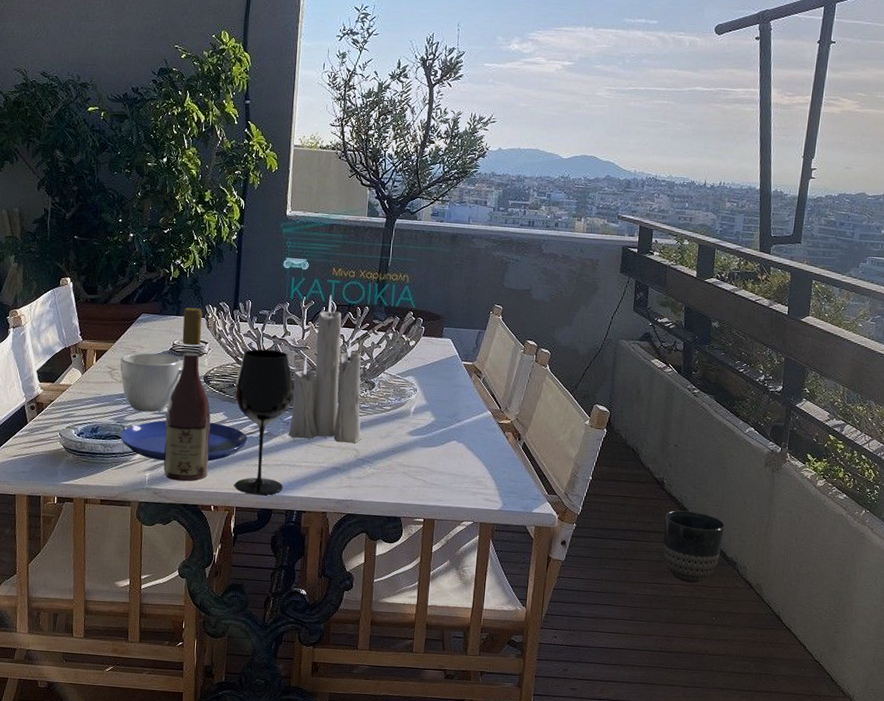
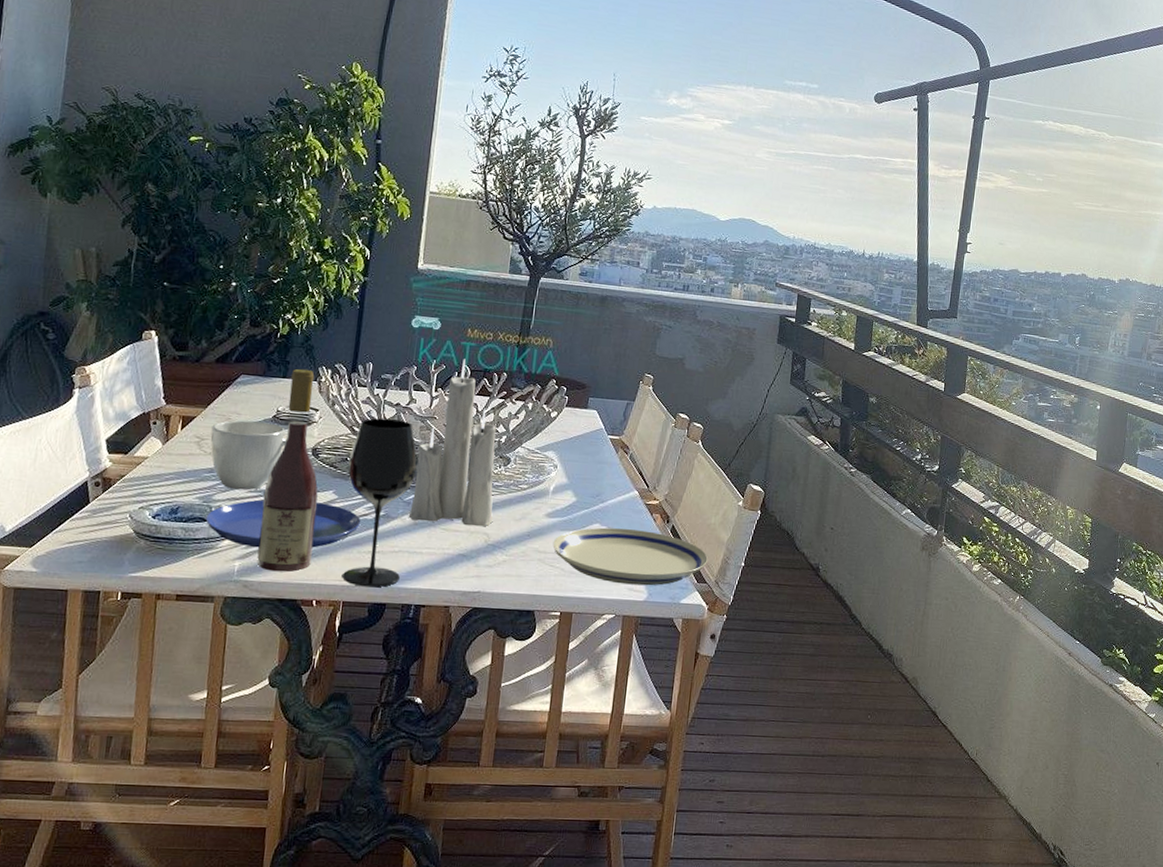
plate: none [415,444,557,497] -> present [552,527,708,586]
planter: present [663,510,726,583] -> none [817,599,882,678]

